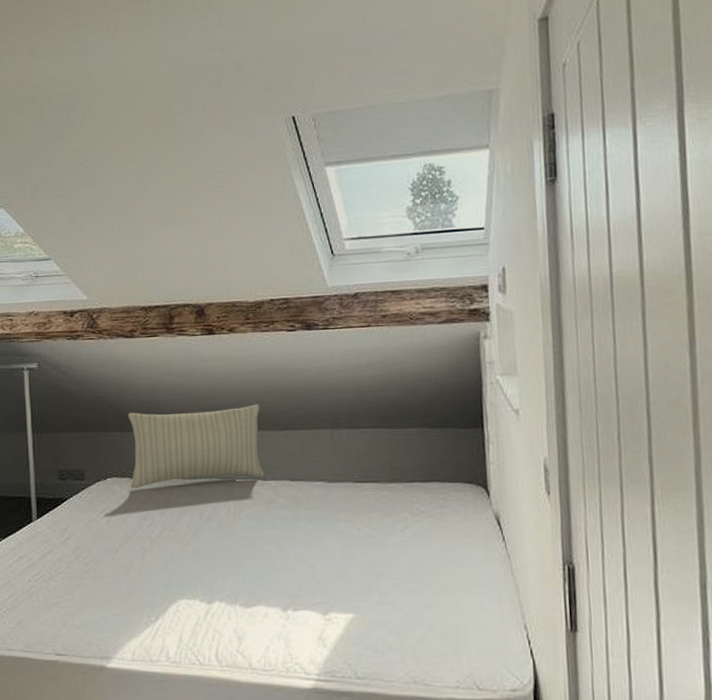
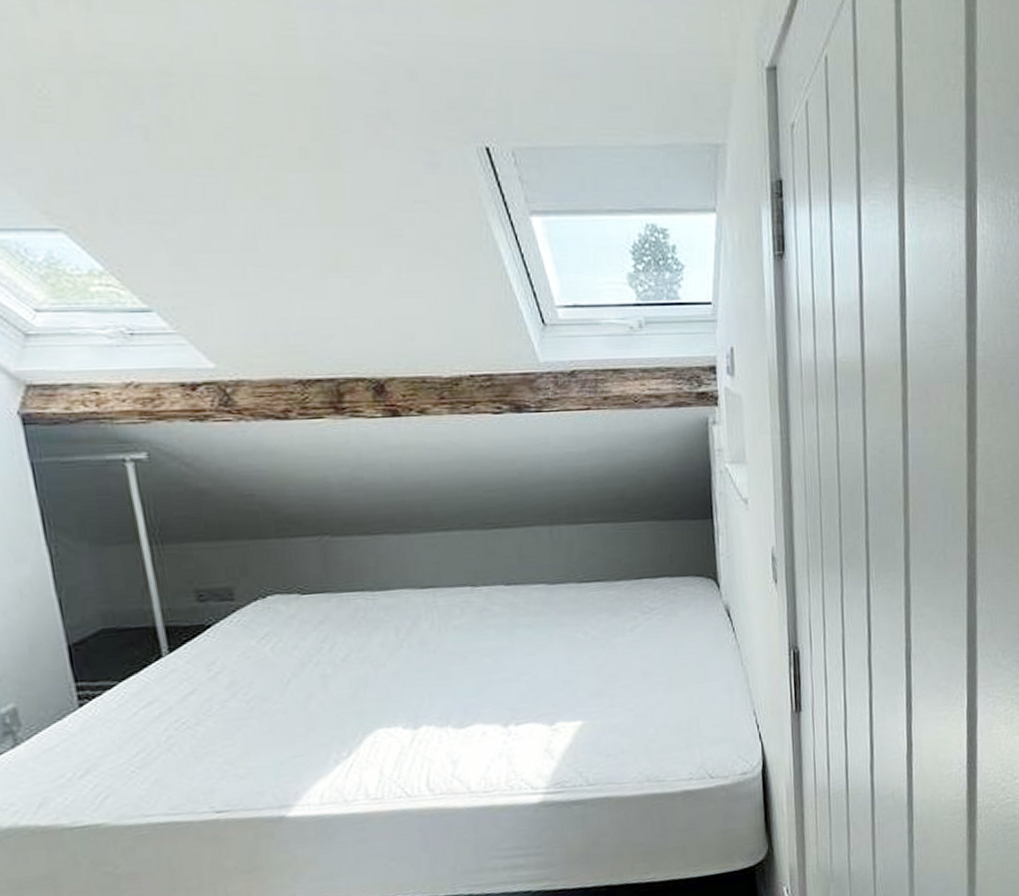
pillow: present [128,404,265,488] -> none [289,499,474,606]

